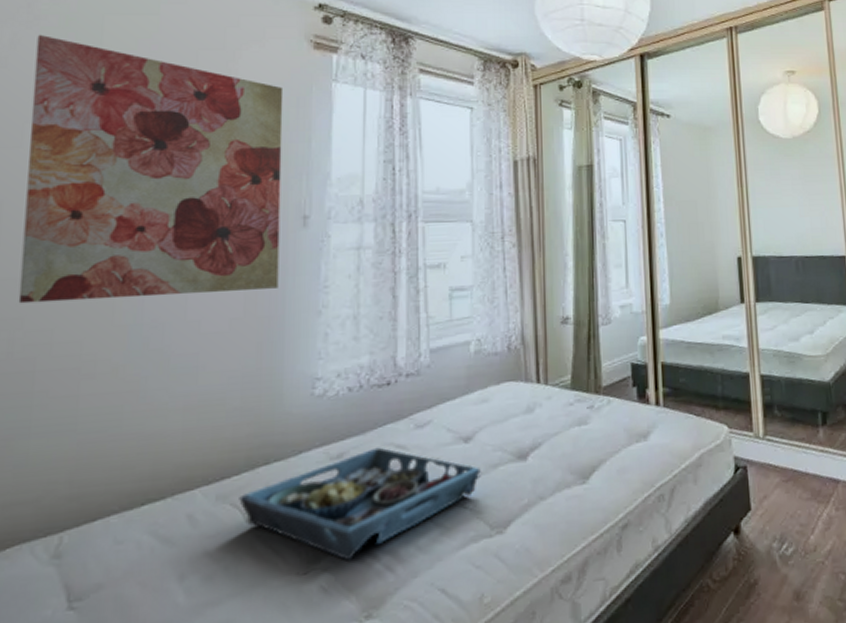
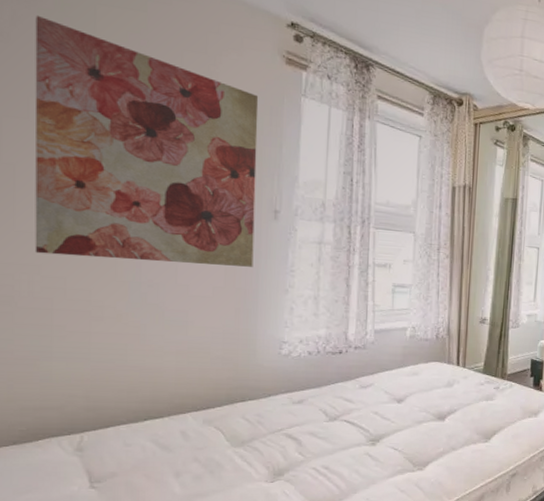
serving tray: present [239,447,481,561] -> none [221,398,409,477]

